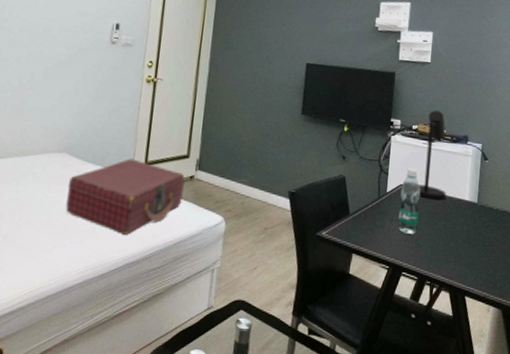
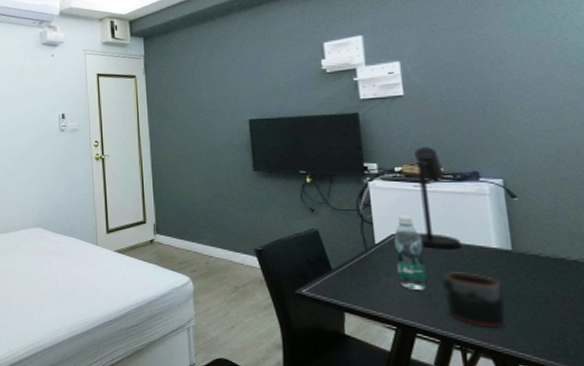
suitcase: present [65,158,185,235] -> none [46,228,147,296]
mug: none [426,219,466,267] -> present [442,272,506,328]

